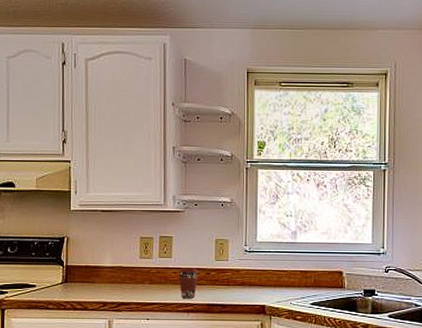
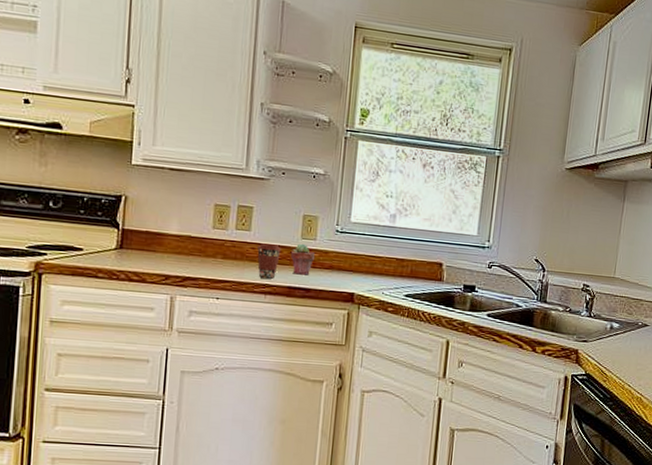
potted succulent: none [208,265,229,293] -> present [291,243,315,276]

